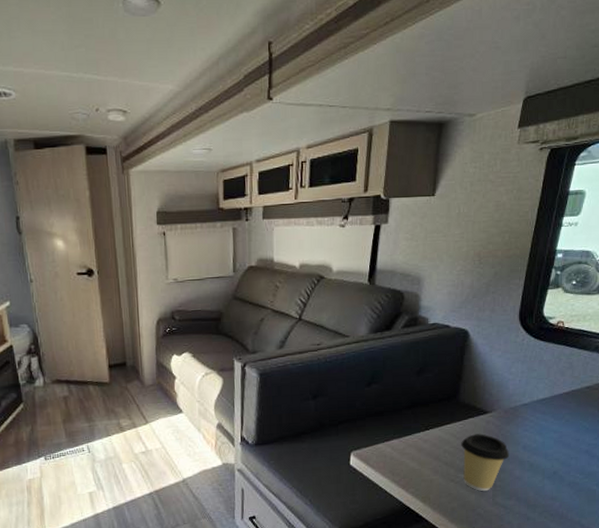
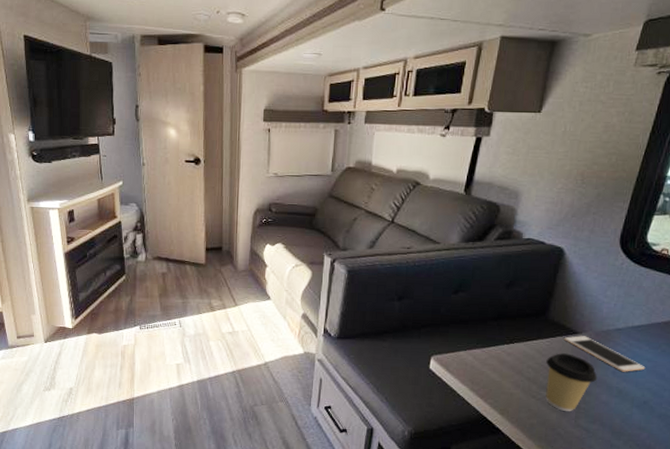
cell phone: none [475,414,553,446] -> present [564,335,646,372]

